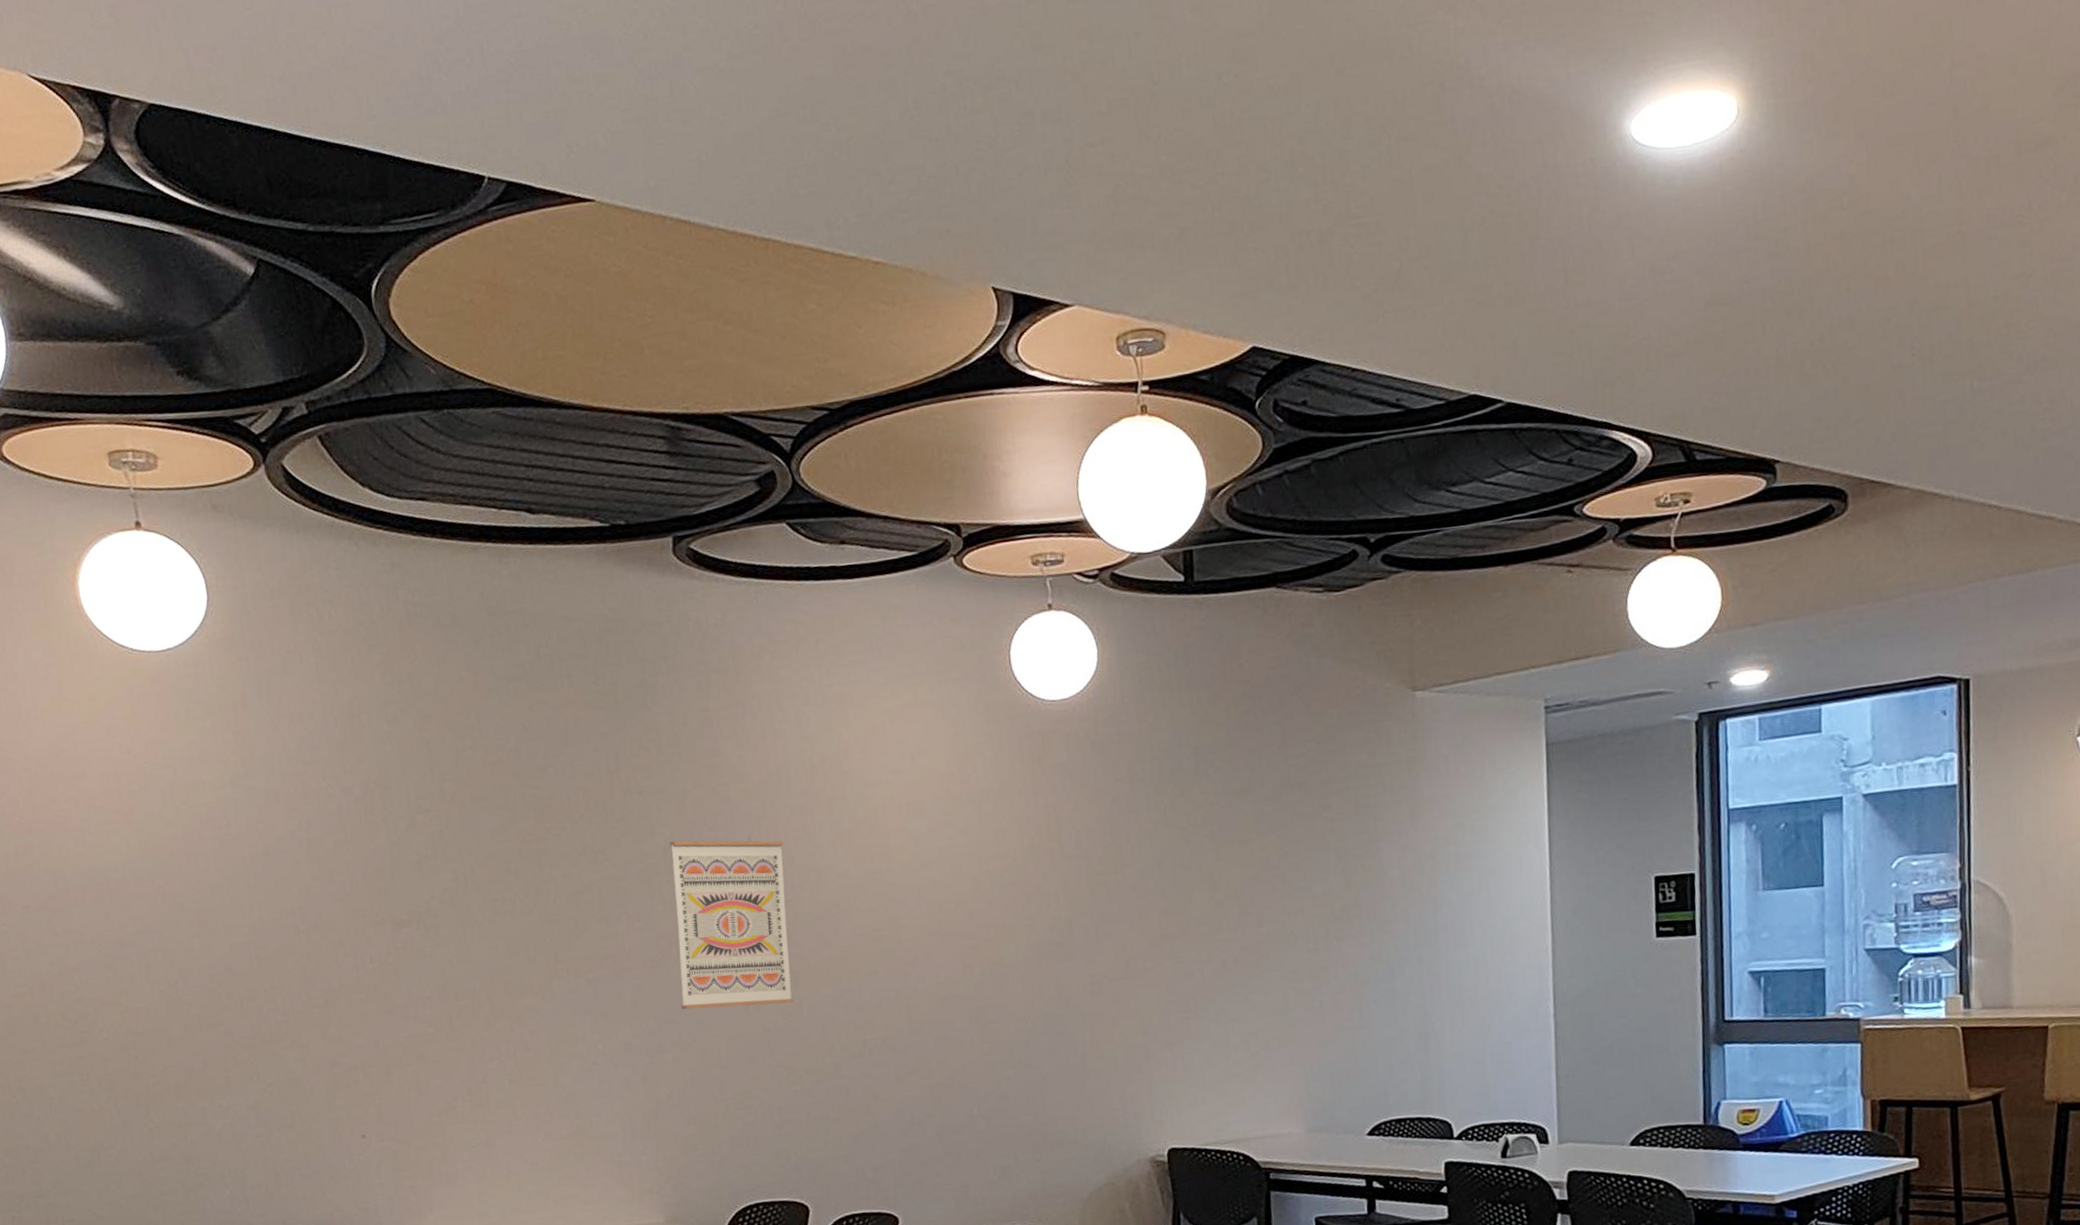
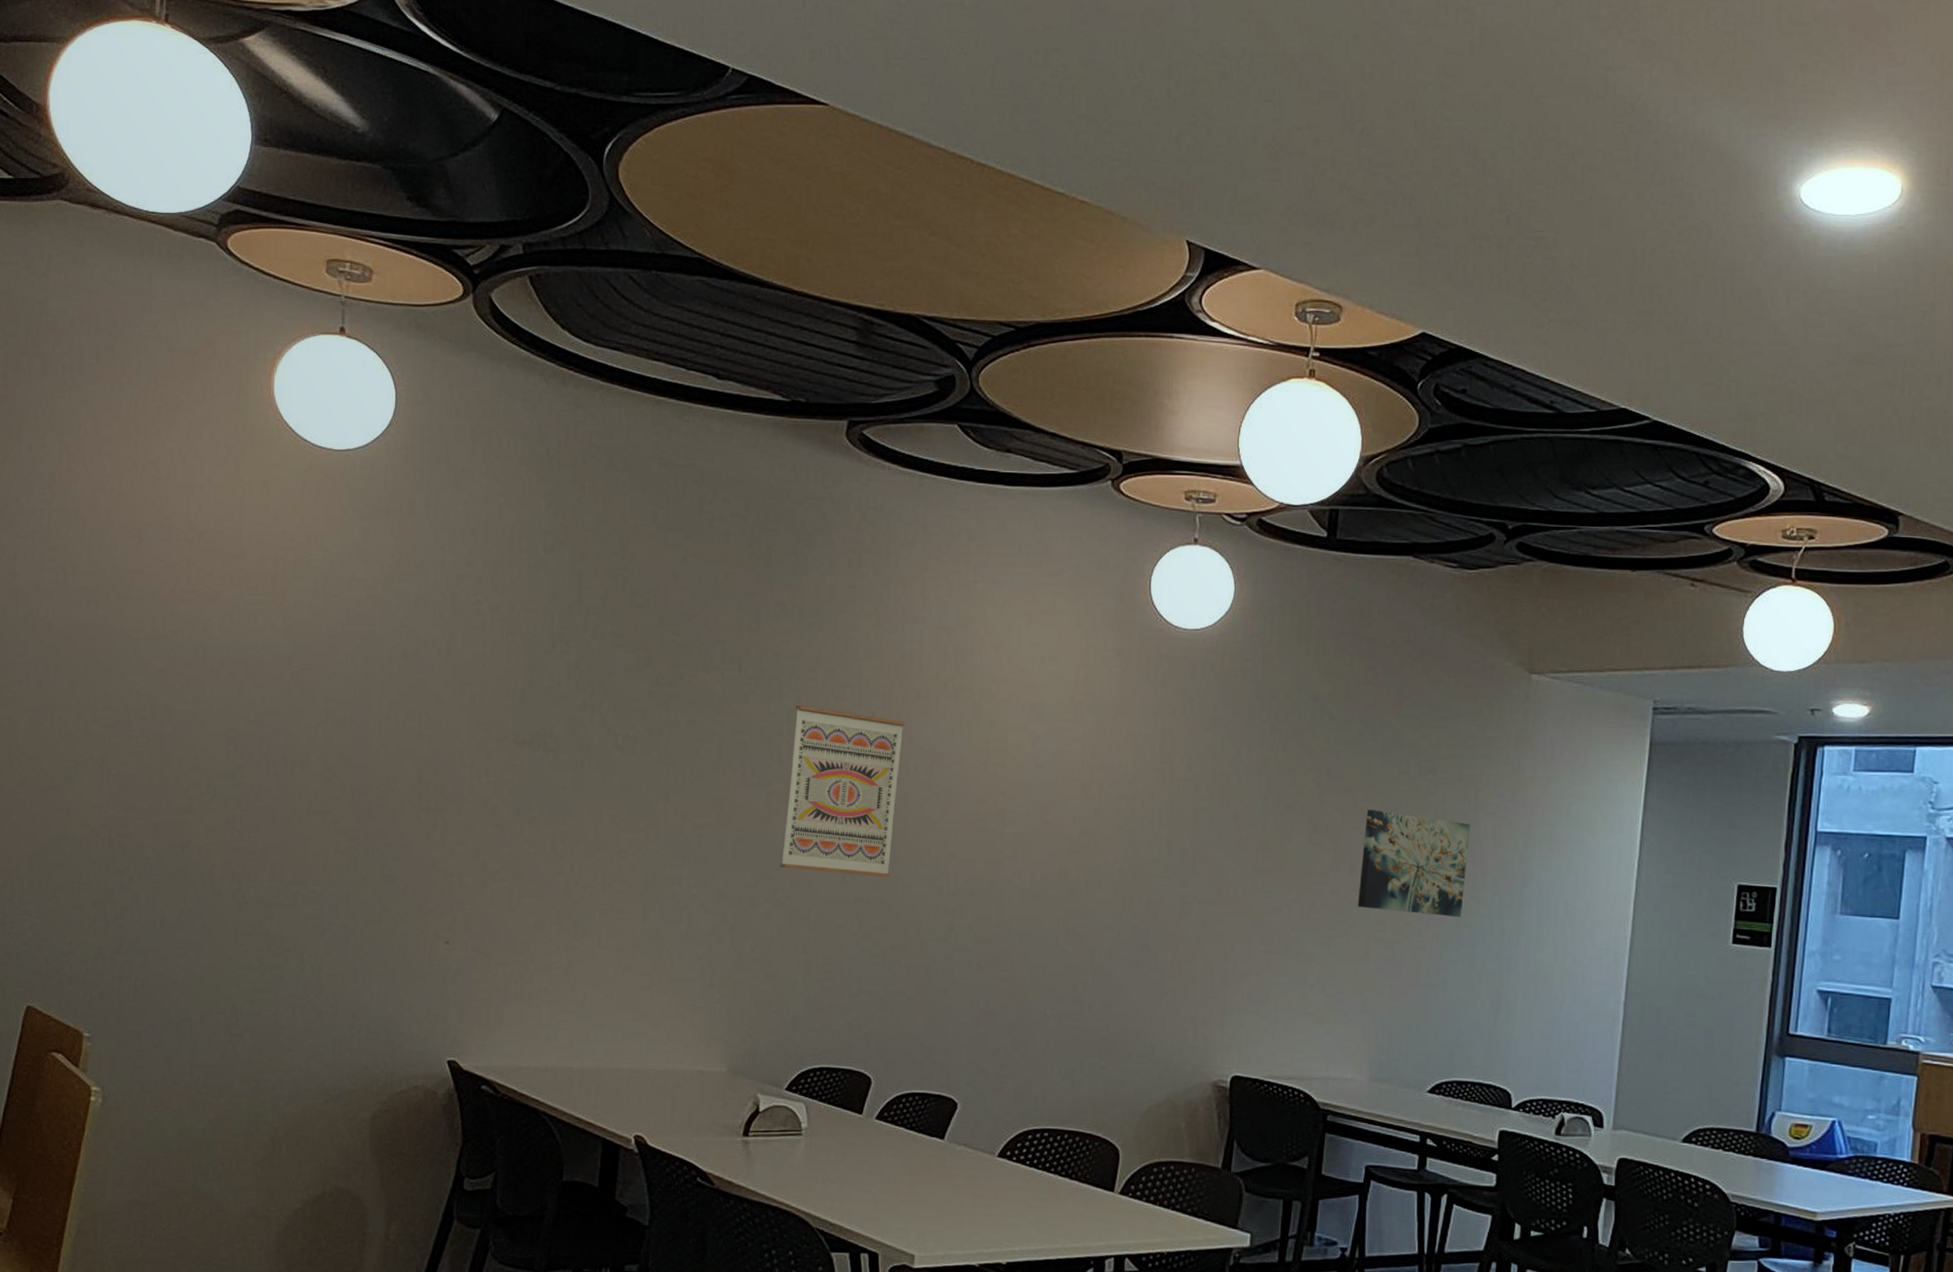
wall art: none [1265,856,1377,960] -> present [1357,810,1470,918]

